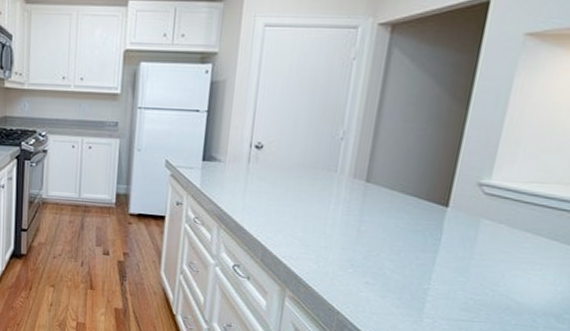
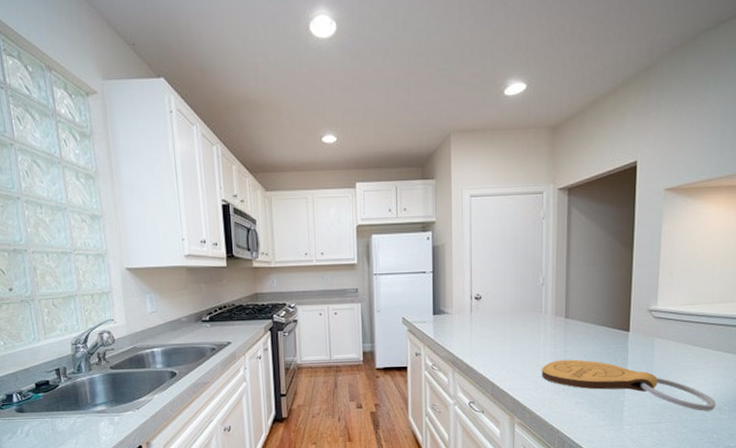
cutting board: none [326,230,554,317] -> present [541,359,717,411]

